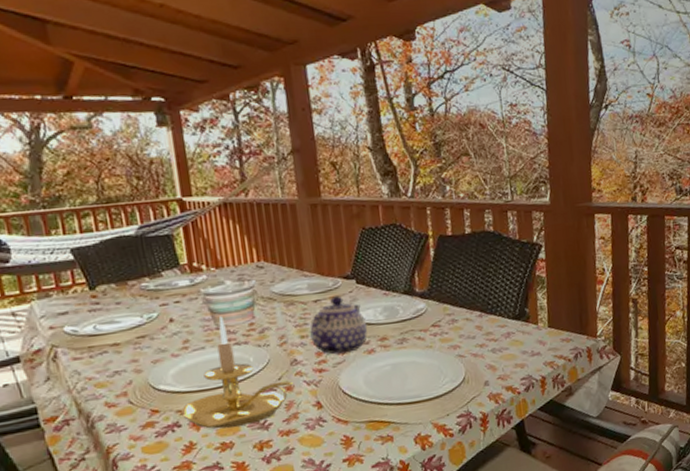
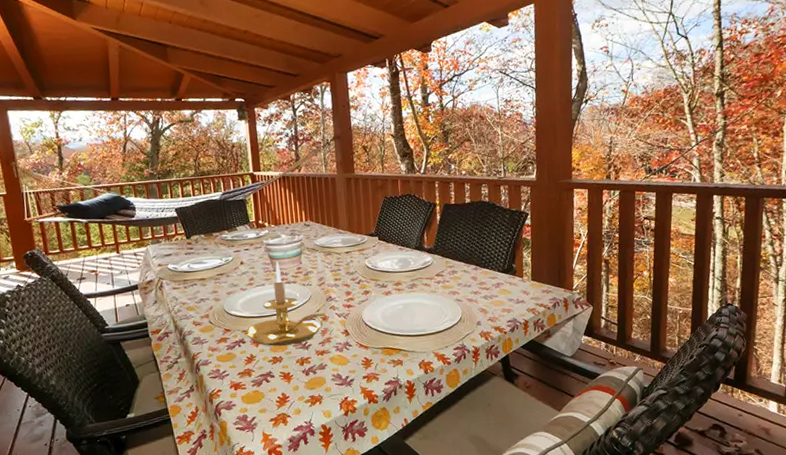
teapot: present [310,296,368,355] -> none [342,249,386,294]

